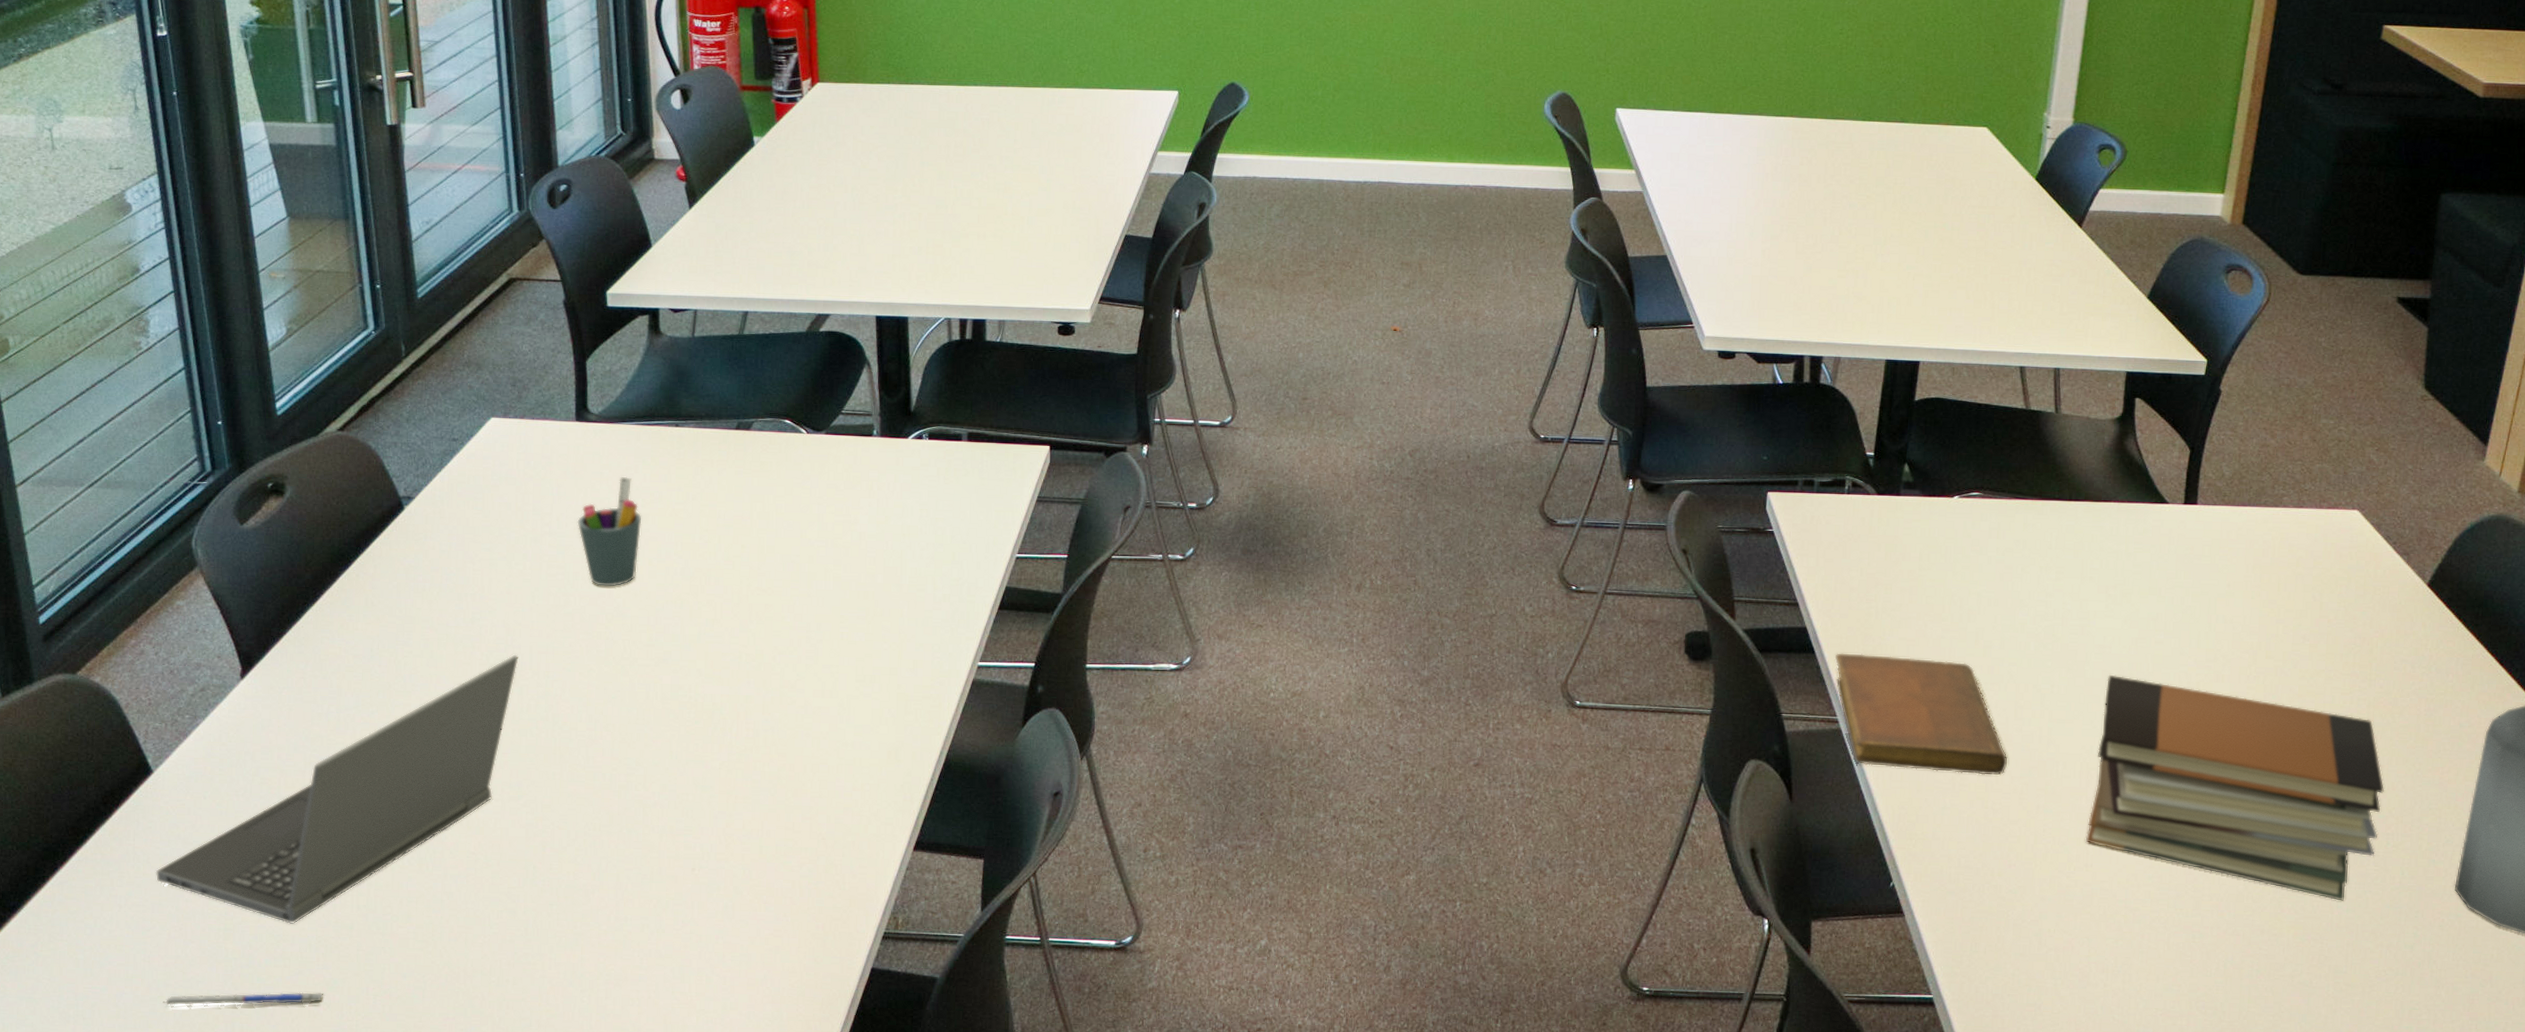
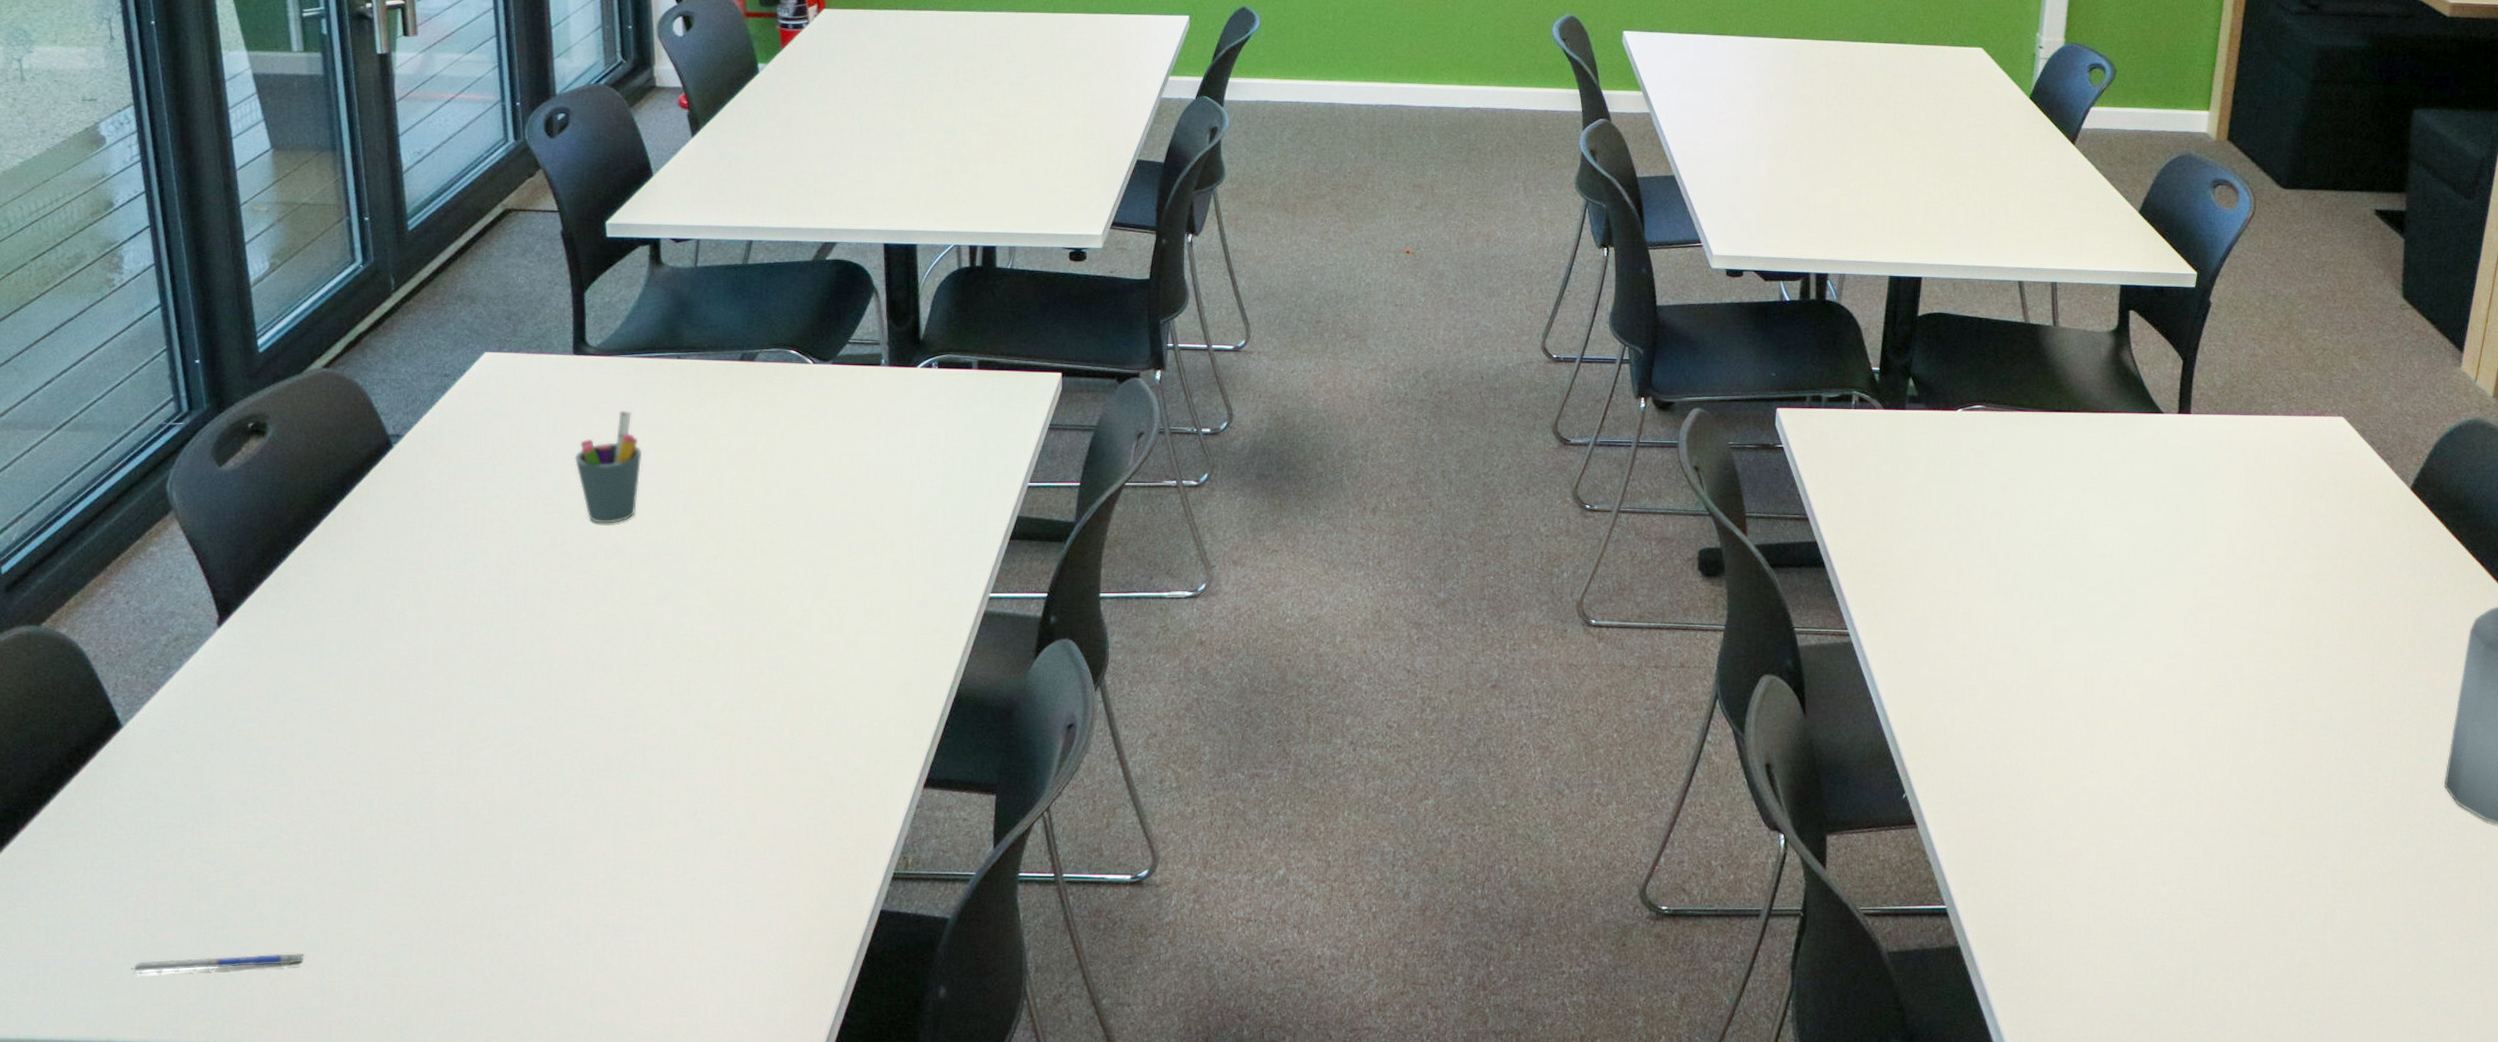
laptop computer: present [155,654,519,924] -> none [124,595,513,882]
notebook: present [1835,653,2008,775] -> none [1845,566,2015,685]
book stack: present [2085,674,2384,901] -> none [2091,582,2375,801]

